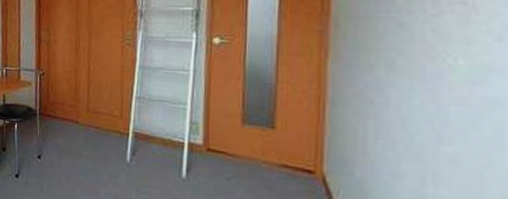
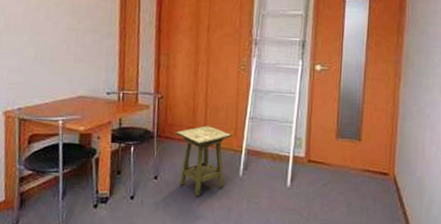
side table: none [58,105,117,181] -> present [176,126,232,197]

